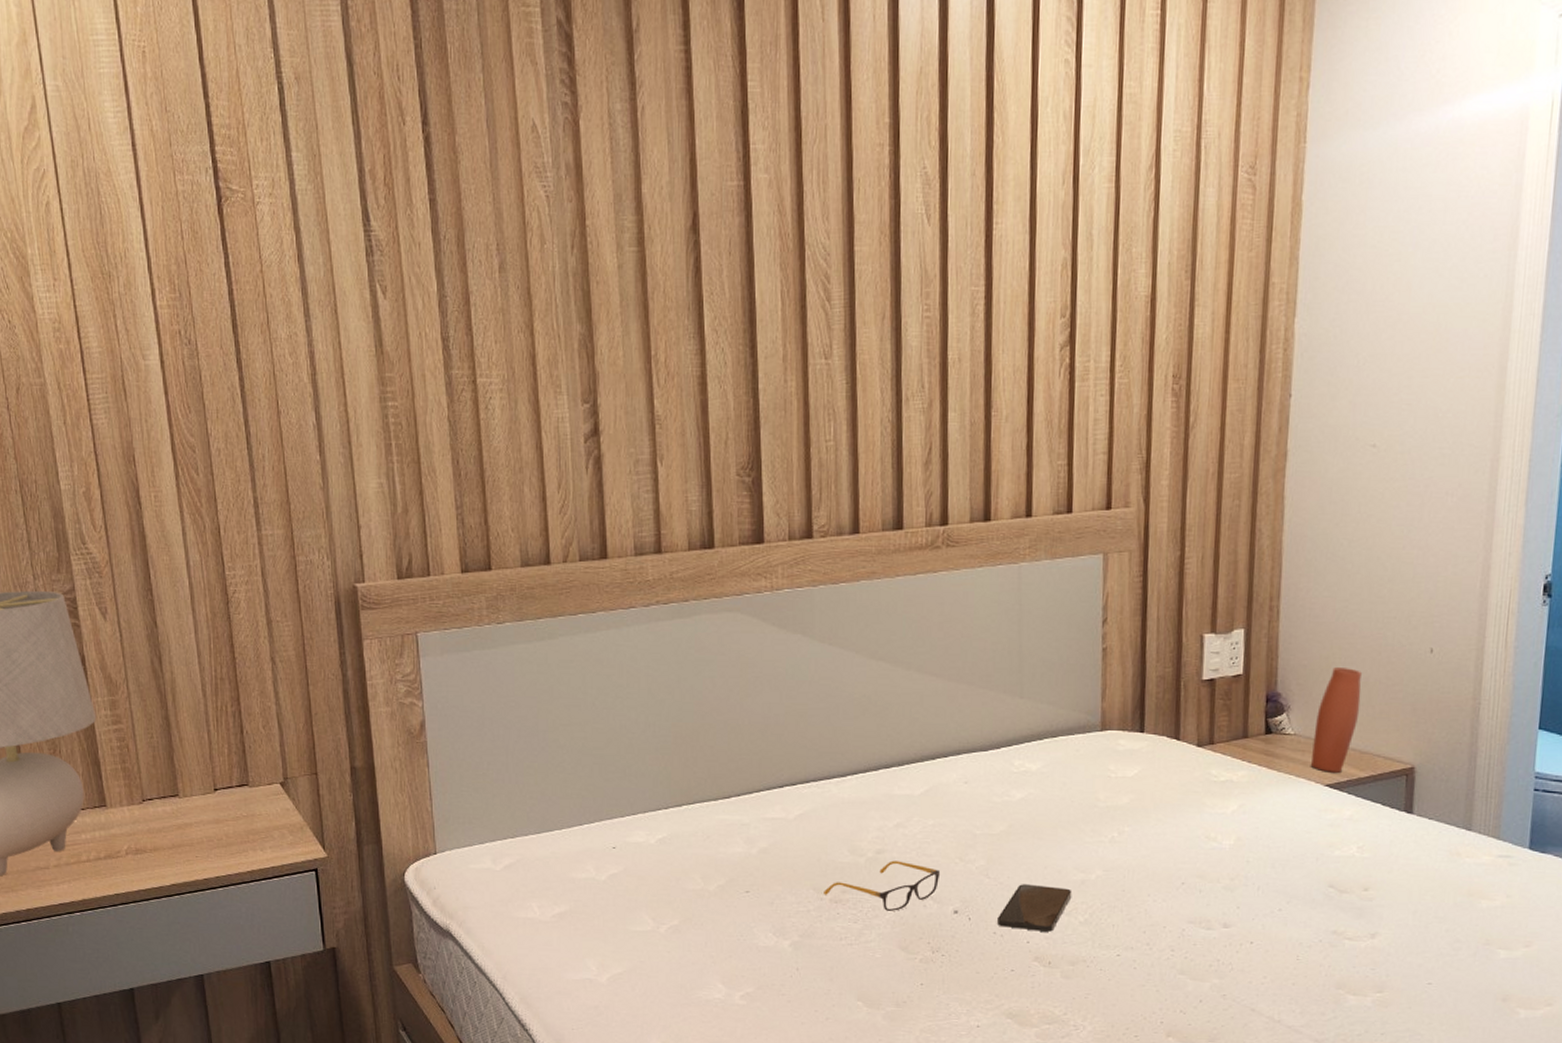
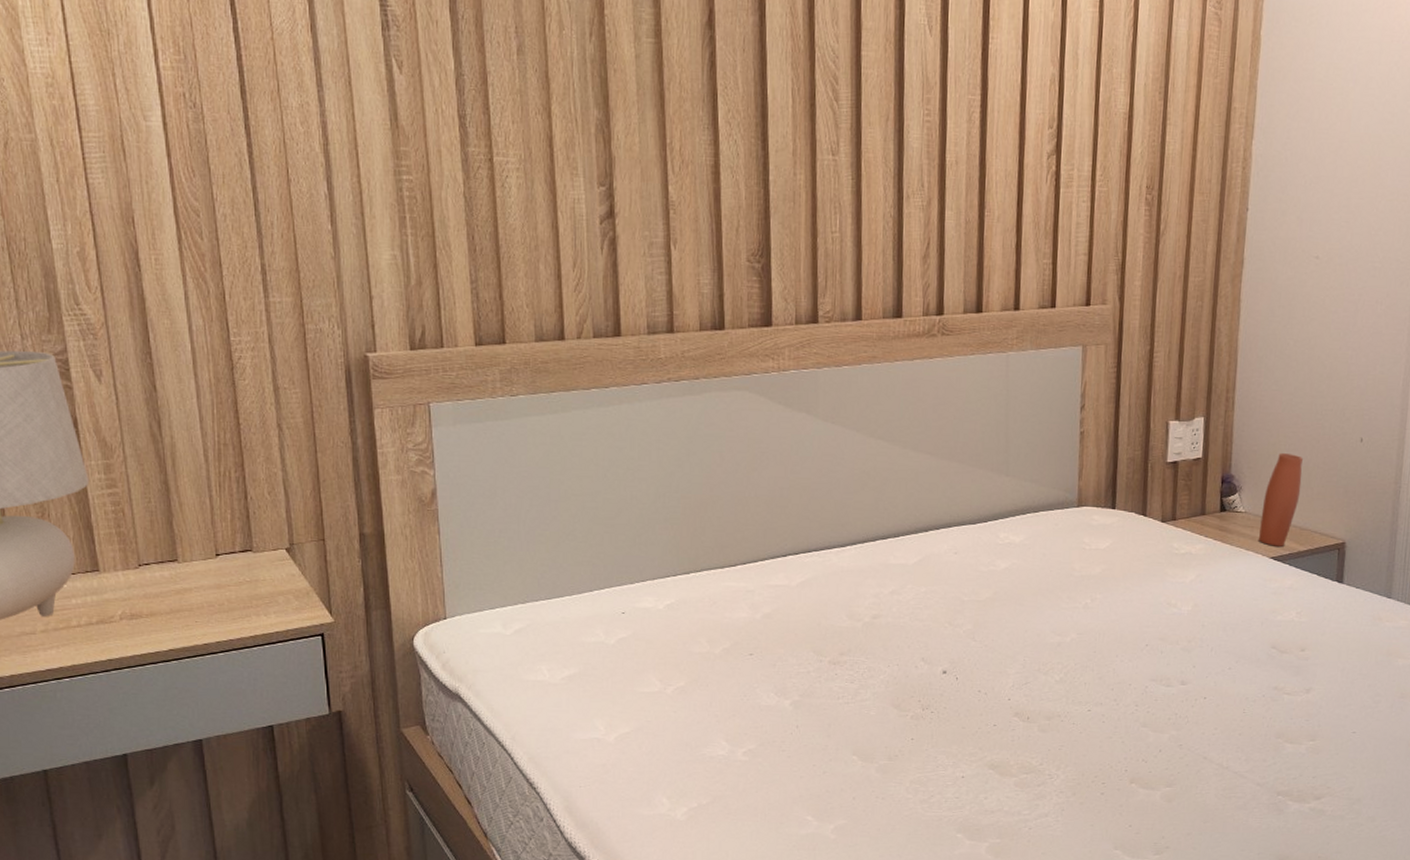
eyeglasses: present [824,860,941,911] -> none [823,625,931,672]
phone: present [997,884,1072,932] -> none [982,646,1050,690]

